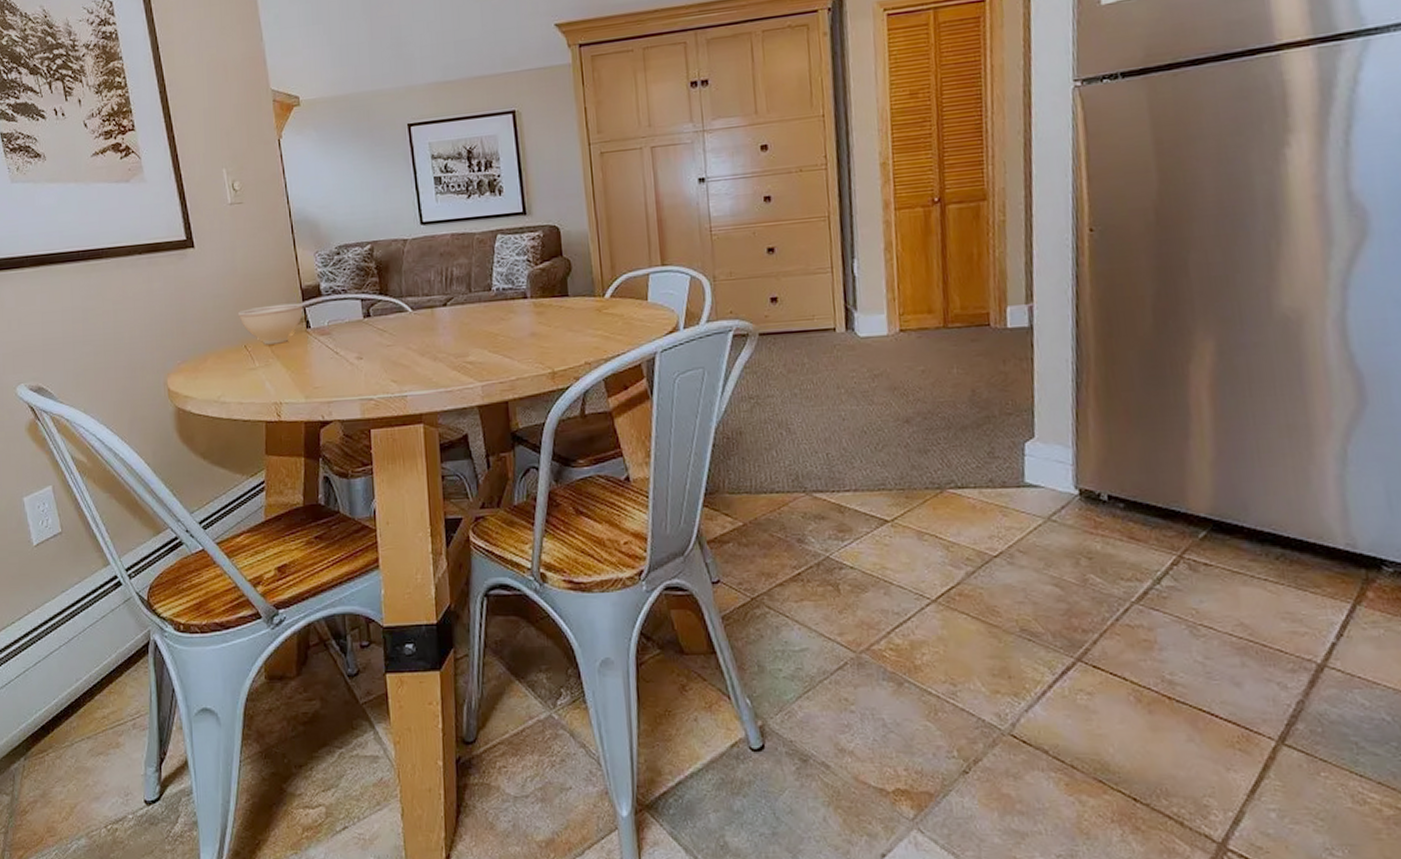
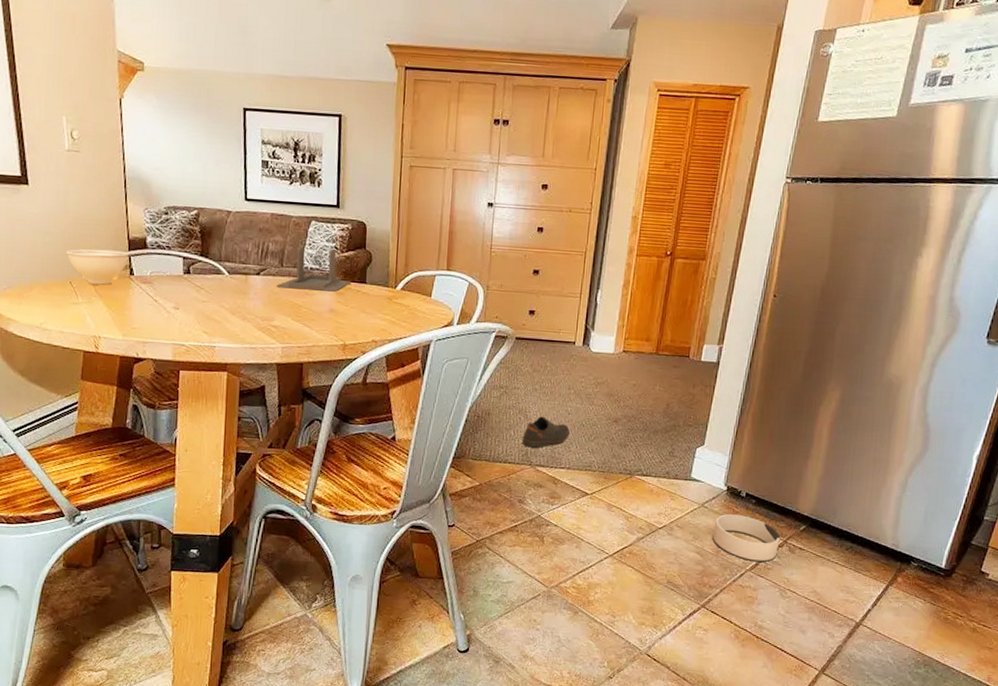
napkin holder: none [466,262,552,317] -> present [276,246,352,292]
shoe: none [788,427,849,469] -> present [522,416,570,448]
pet bowl: none [1071,525,1173,590] -> present [712,513,781,563]

